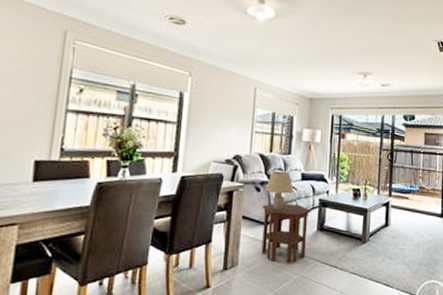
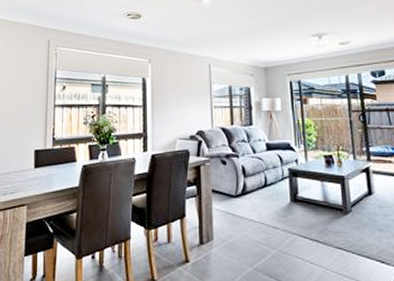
side table: present [261,203,311,263] -> none [230,175,282,237]
table lamp: present [265,171,294,210] -> none [230,143,260,182]

